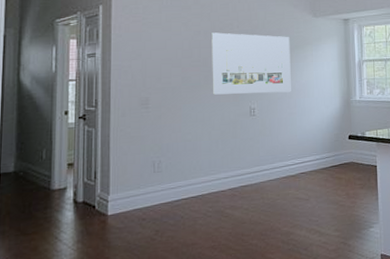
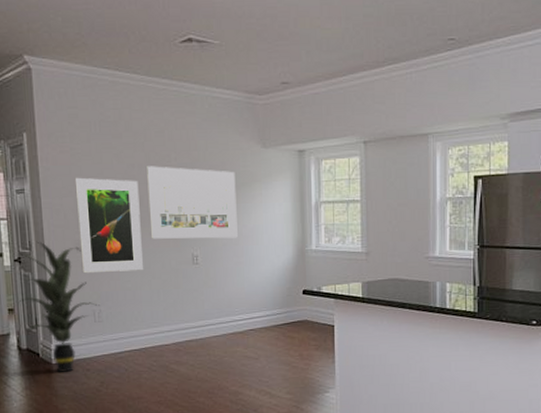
indoor plant: none [79,99,160,223] -> present [17,241,100,372]
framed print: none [144,42,204,128] -> present [74,177,143,274]

